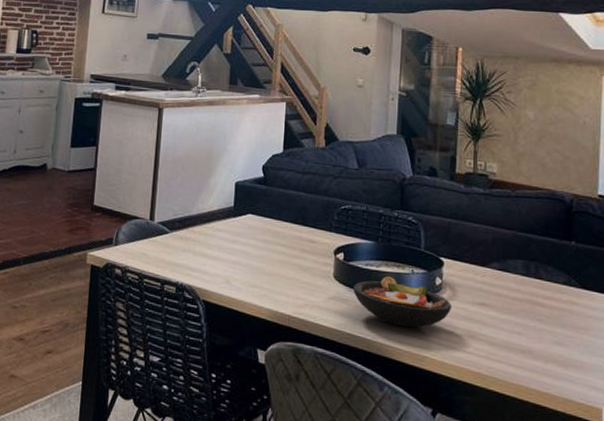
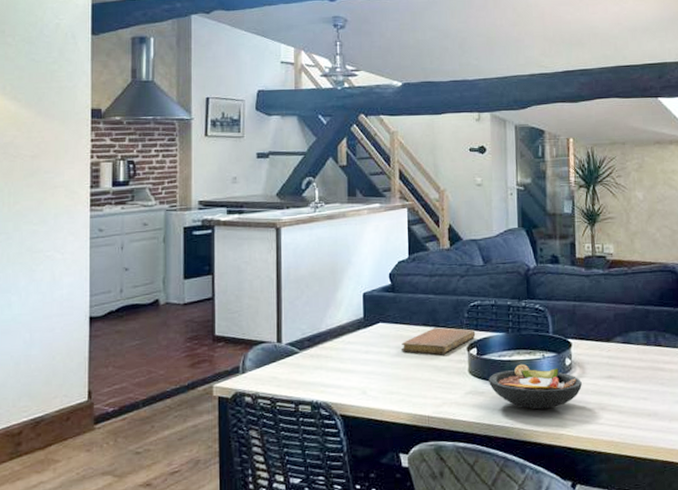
notebook: none [268,226,344,255] -> present [401,327,476,355]

